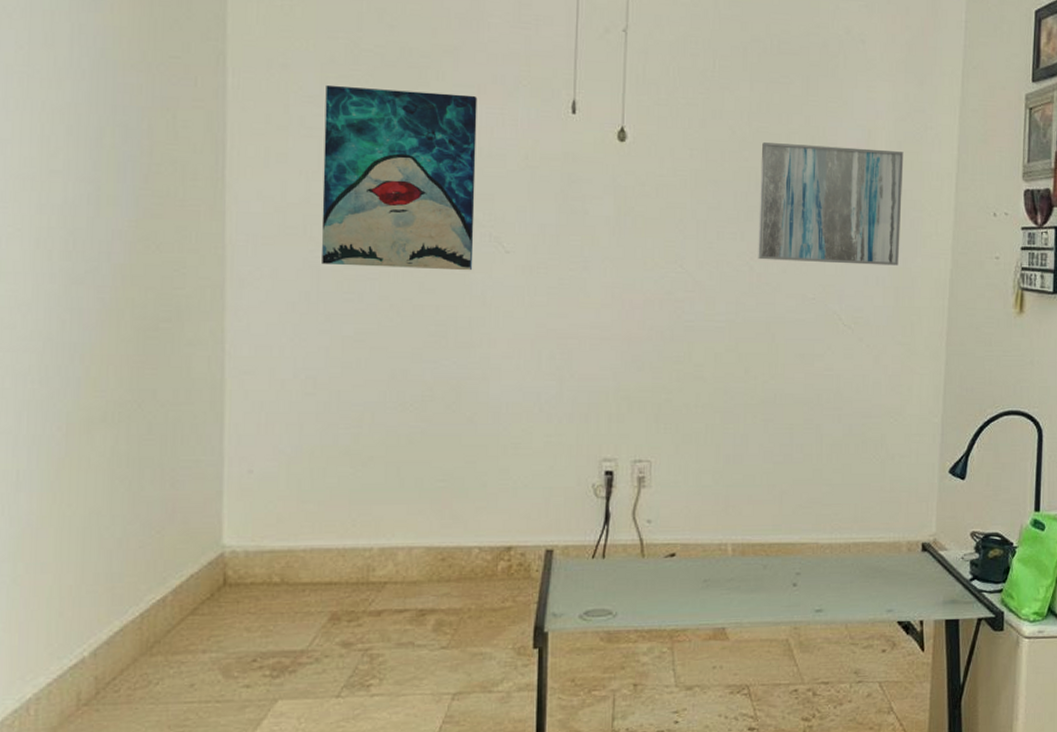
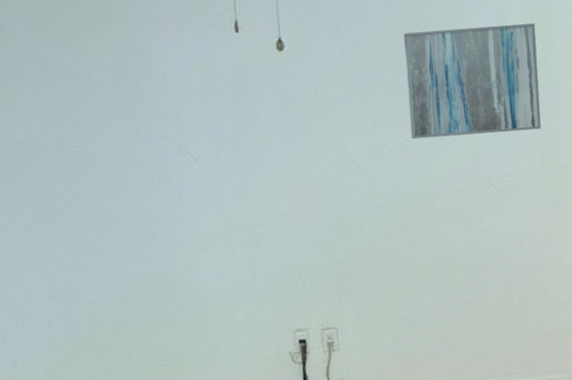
wall art: present [321,84,477,271] -> none [34,29,169,188]

